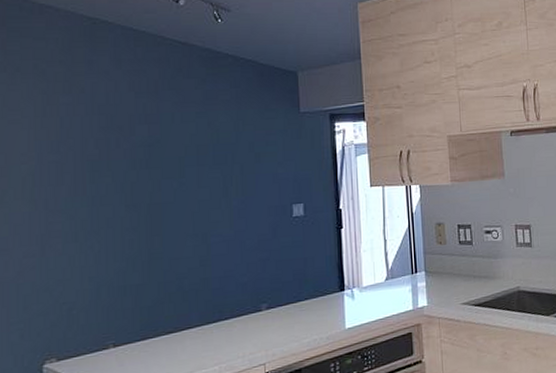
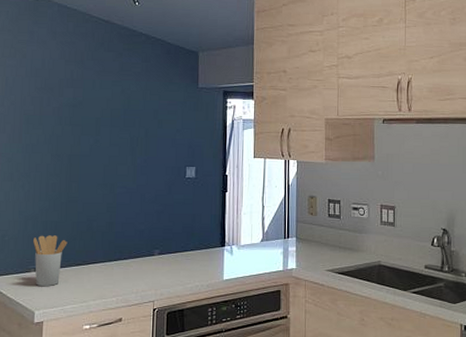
utensil holder: none [110,301,153,365] -> present [33,235,68,287]

